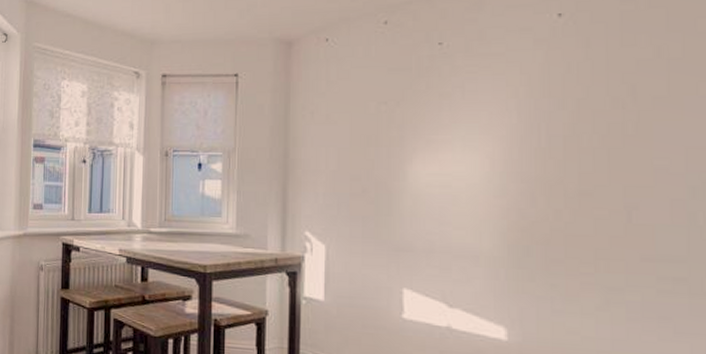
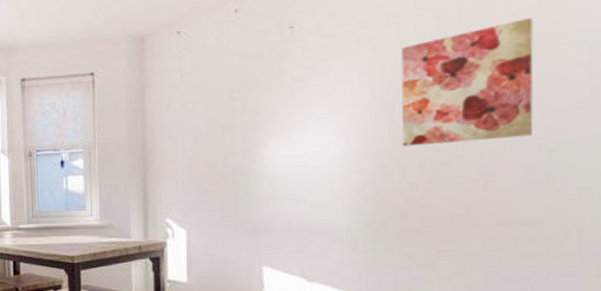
wall art: none [547,53,677,173] -> present [400,18,534,147]

